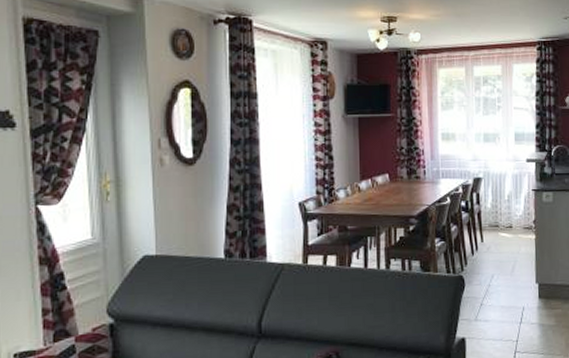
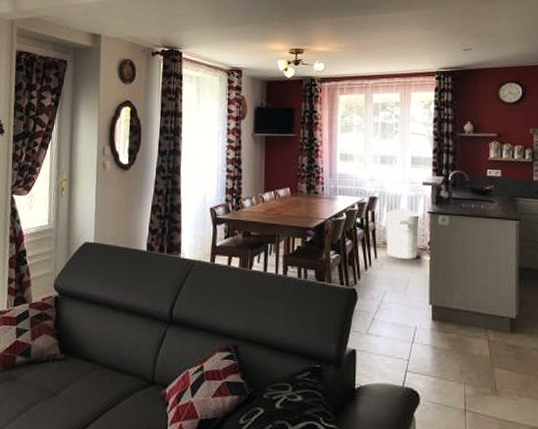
trash can: none [491,186,525,240] -> present [386,207,420,259]

